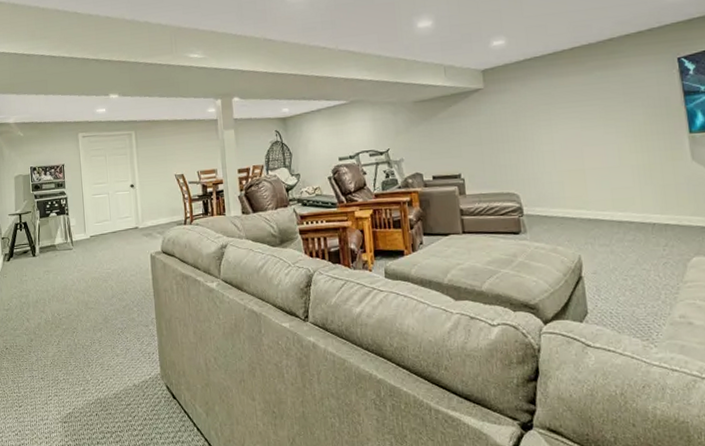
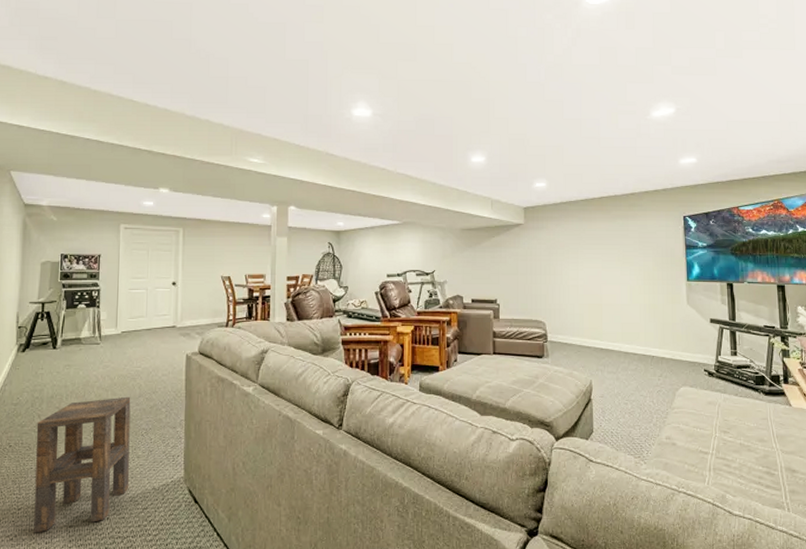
side table: none [26,298,112,429] -> present [33,396,131,533]

